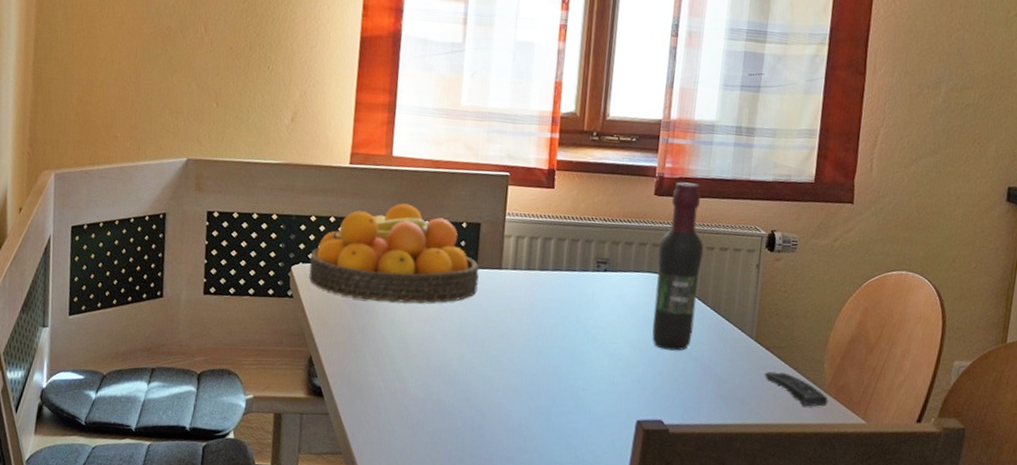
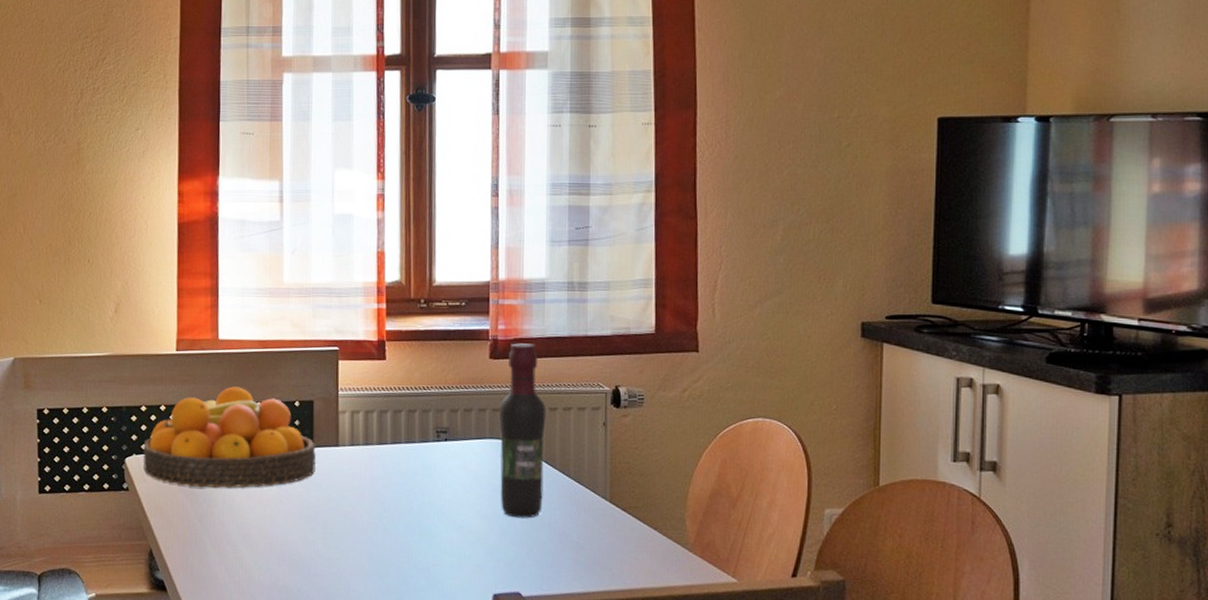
remote control: present [764,371,828,407] -> none [622,533,694,568]

